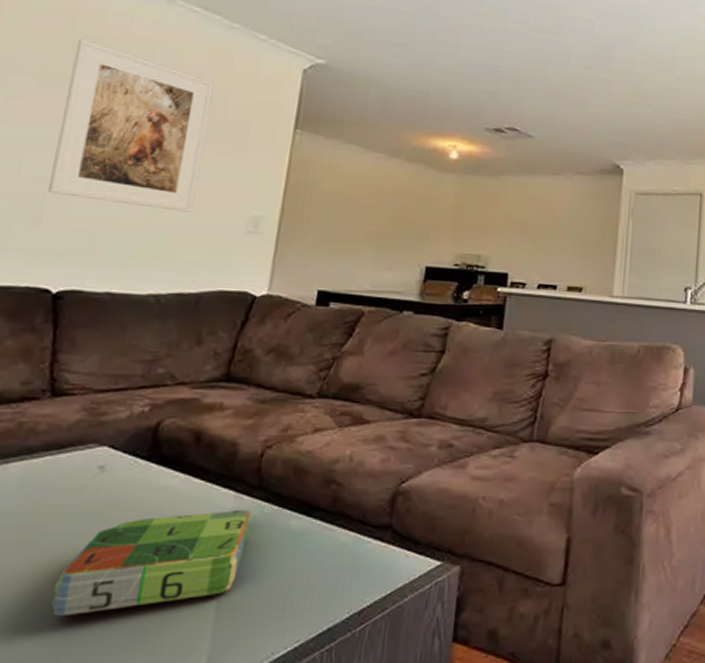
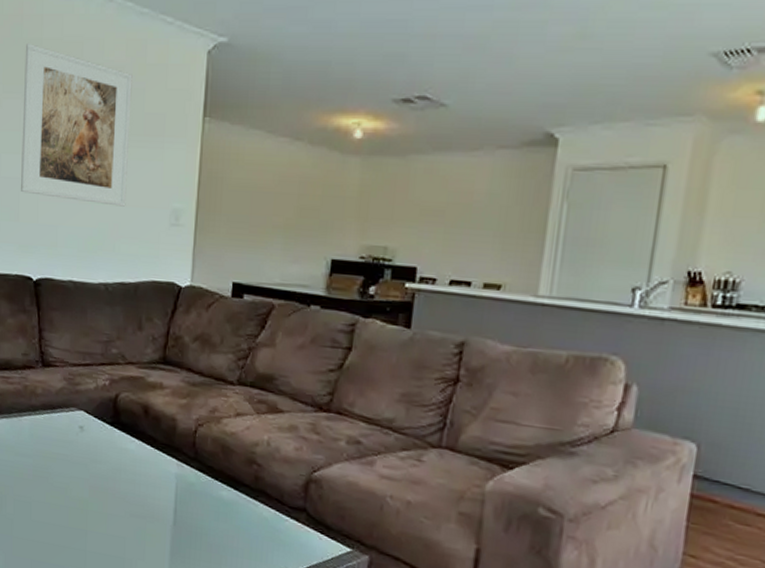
board game: present [51,510,252,617] -> none [60,472,191,542]

